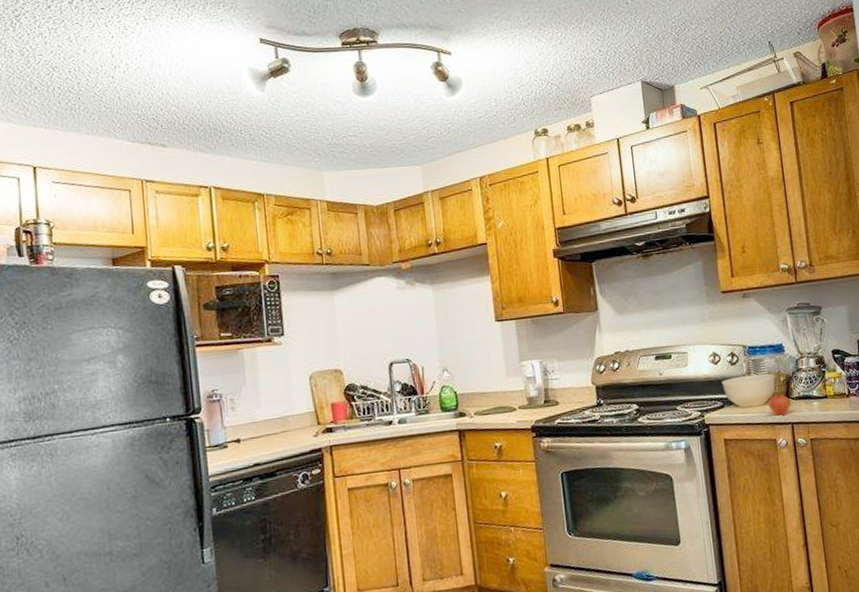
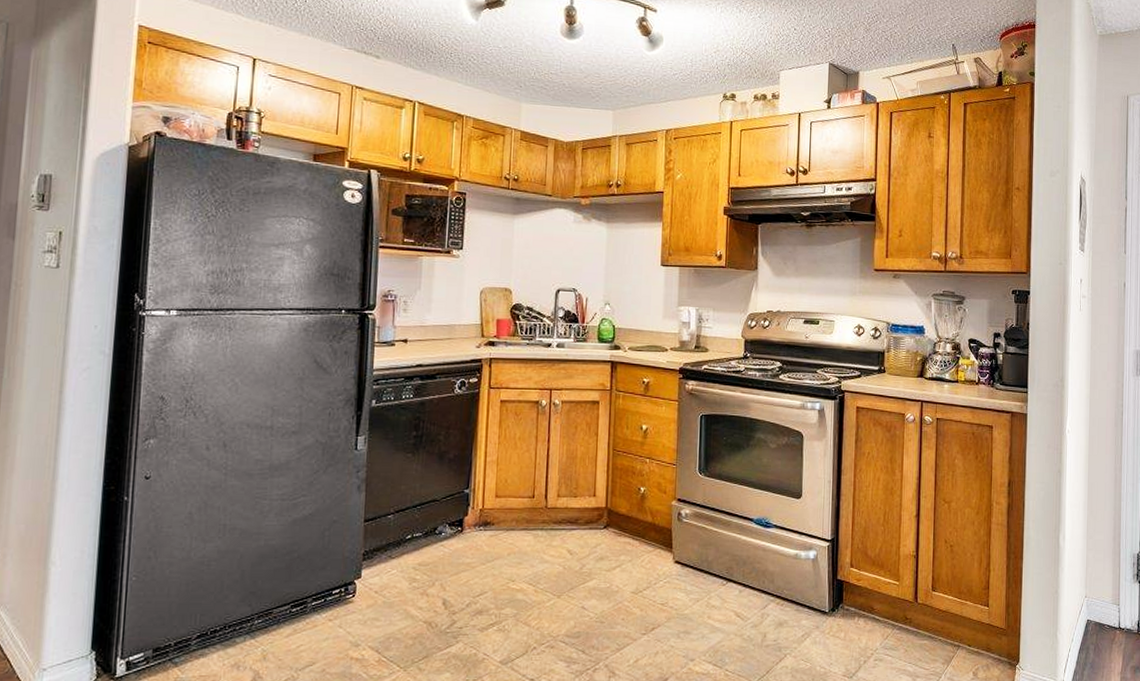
bowl: present [722,373,776,408] -> none [862,350,913,381]
fruit: present [767,392,792,416] -> none [902,370,924,393]

